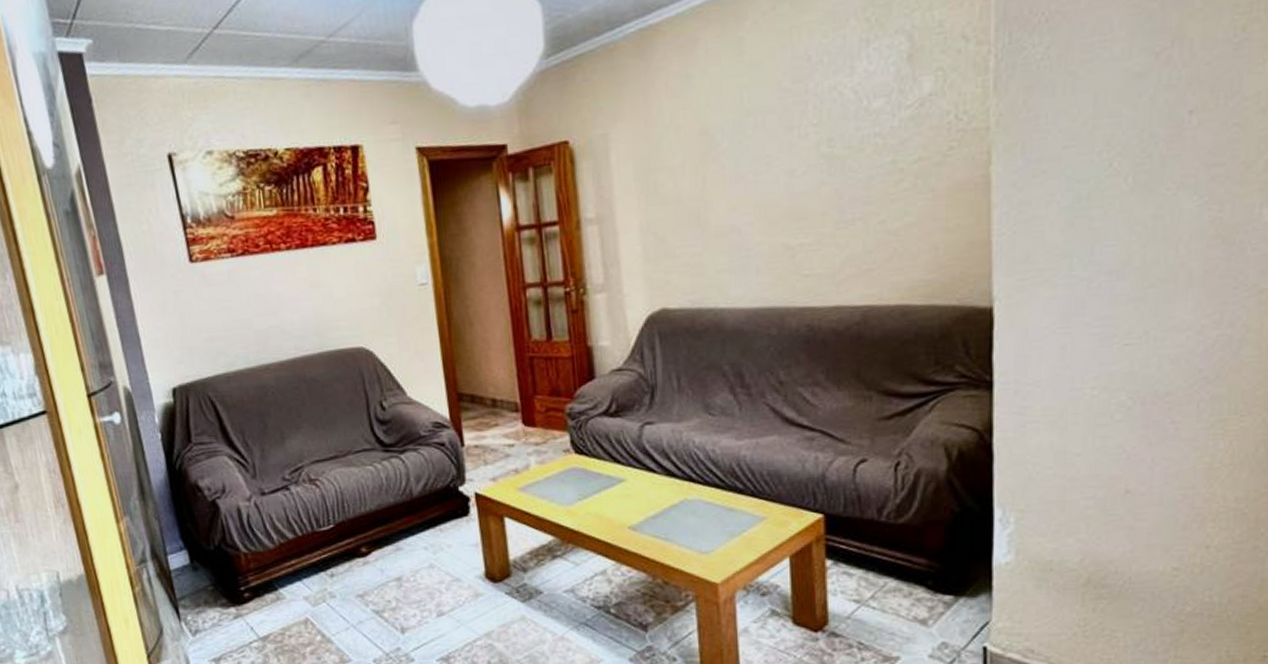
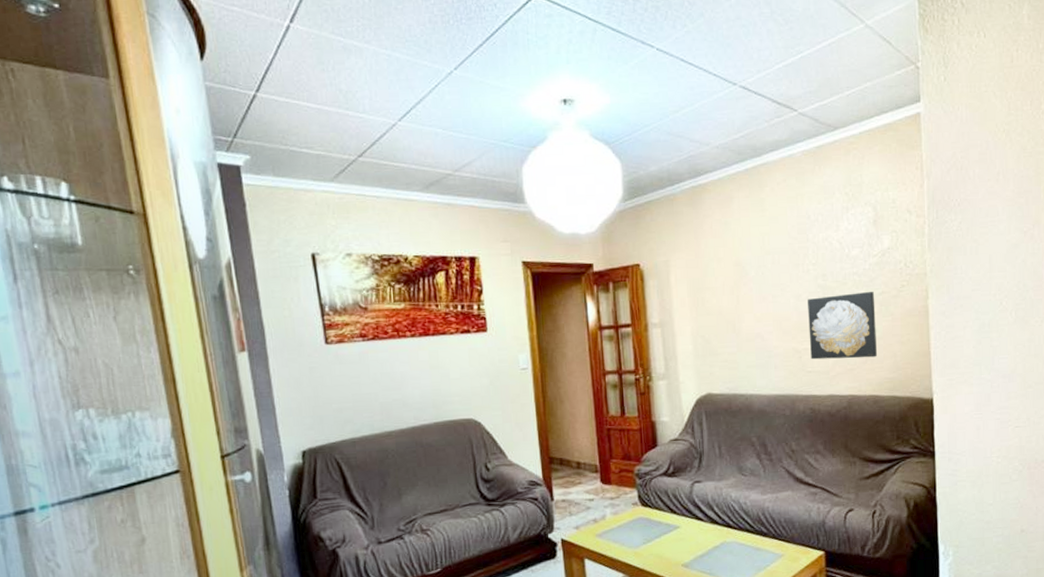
wall art: none [805,158,909,259] -> present [808,291,878,360]

